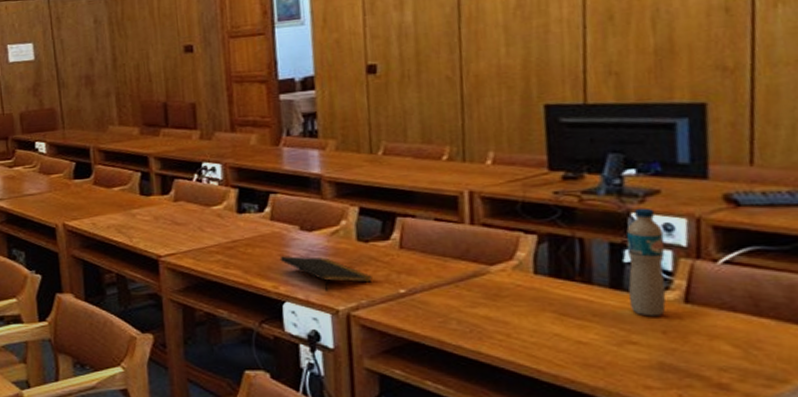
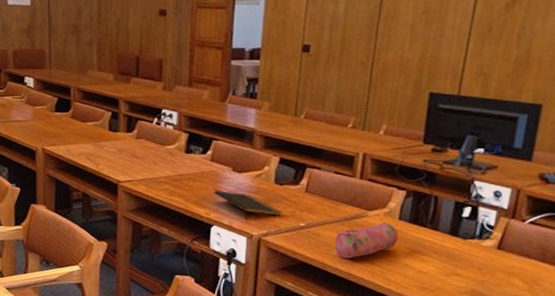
pencil case: none [450,278,539,332] -> present [335,222,399,259]
water bottle: present [626,208,666,317] -> none [460,178,494,257]

